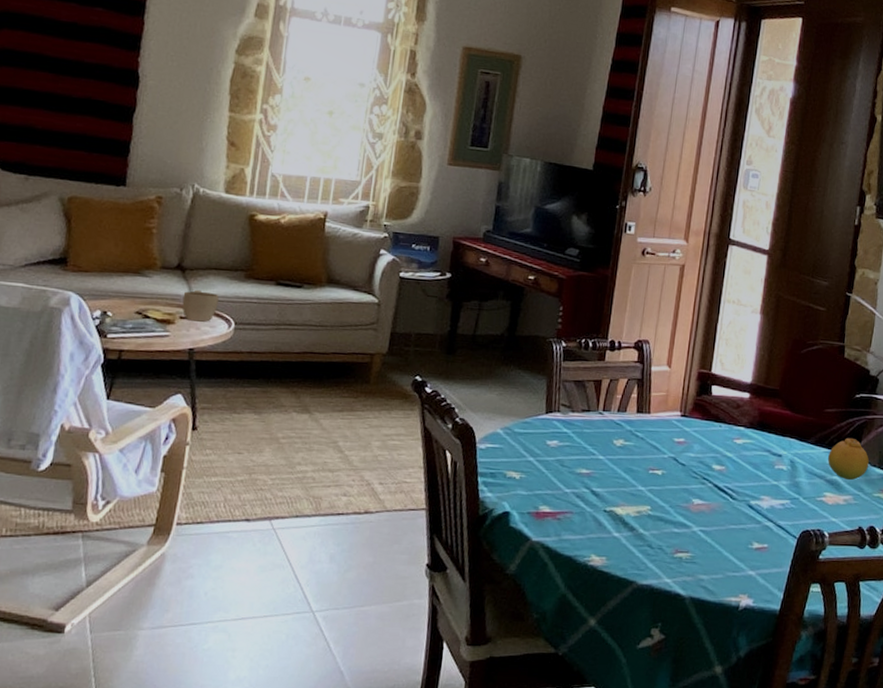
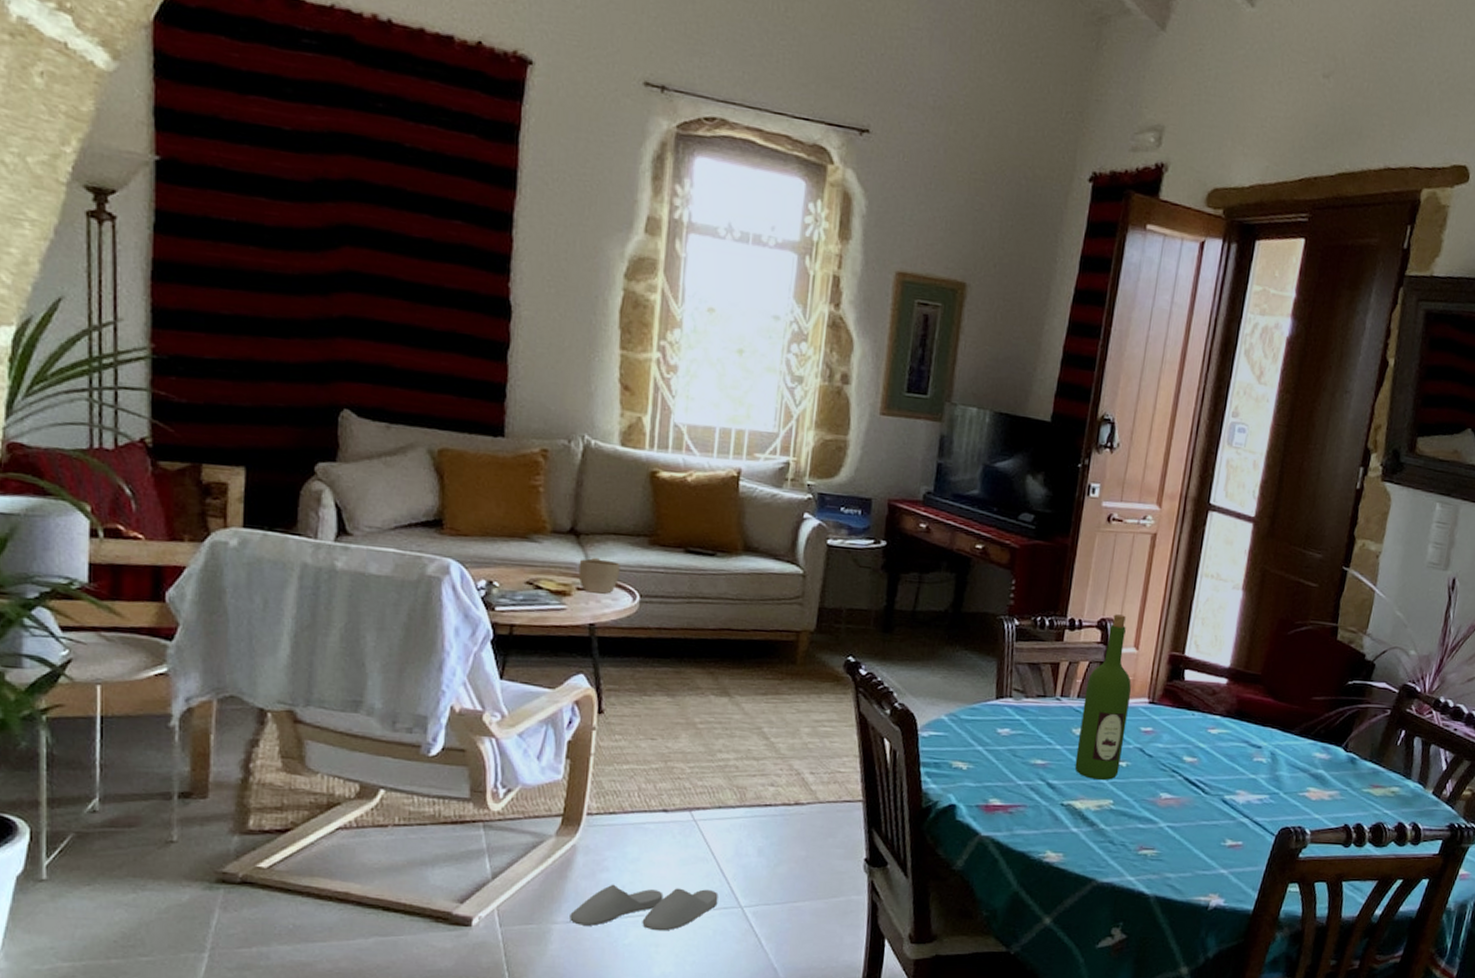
slippers: none [155,590,292,636] -> present [570,884,718,931]
wine bottle: none [616,336,666,488] -> present [1074,614,1132,780]
fruit: present [828,437,869,480] -> none [1313,728,1360,774]

